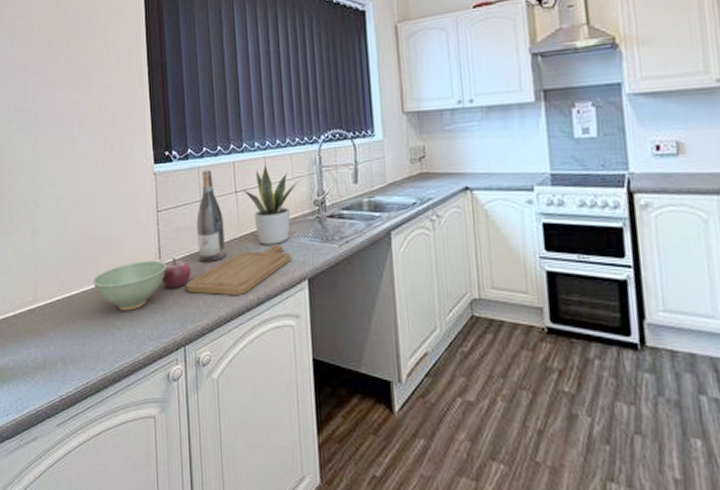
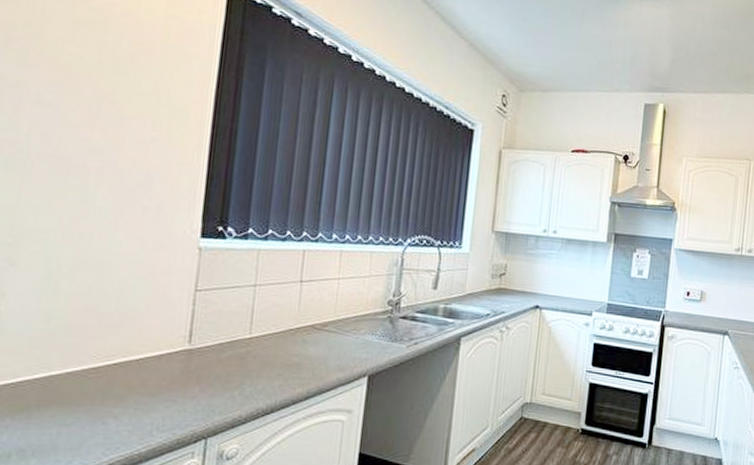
bowl: present [92,260,167,311] -> none [85,343,198,398]
fruit: present [162,258,191,288] -> none [188,343,230,376]
chopping board: present [185,244,291,296] -> none [218,339,354,388]
wine bottle: present [196,169,226,263] -> none [242,253,281,352]
potted plant: present [242,164,298,245] -> none [309,257,374,340]

